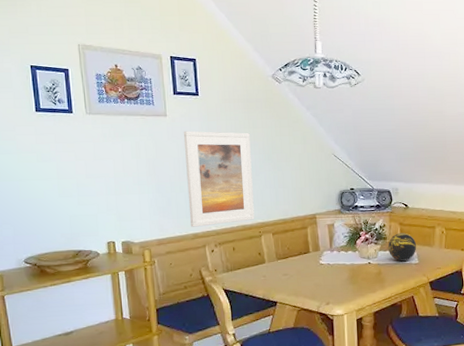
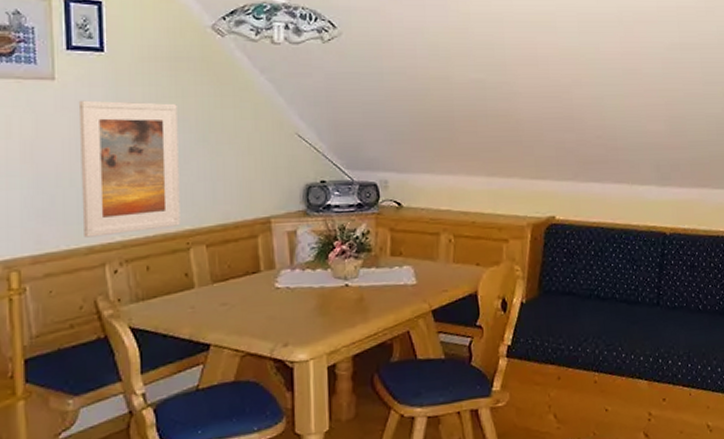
decorative orb: present [387,233,417,261] -> none [373,242,414,282]

